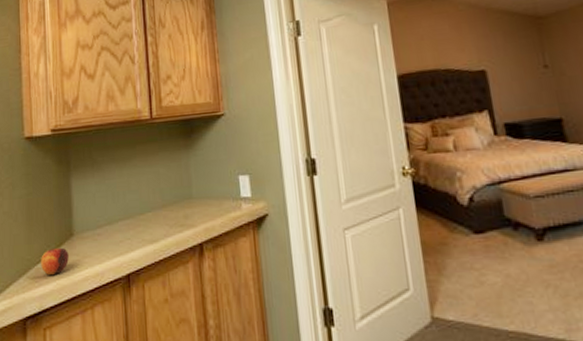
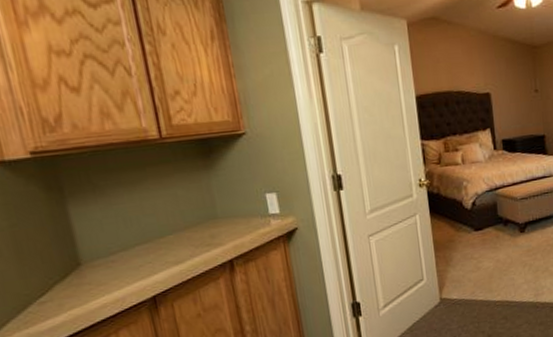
apple: present [41,247,69,276] -> none [43,278,80,308]

